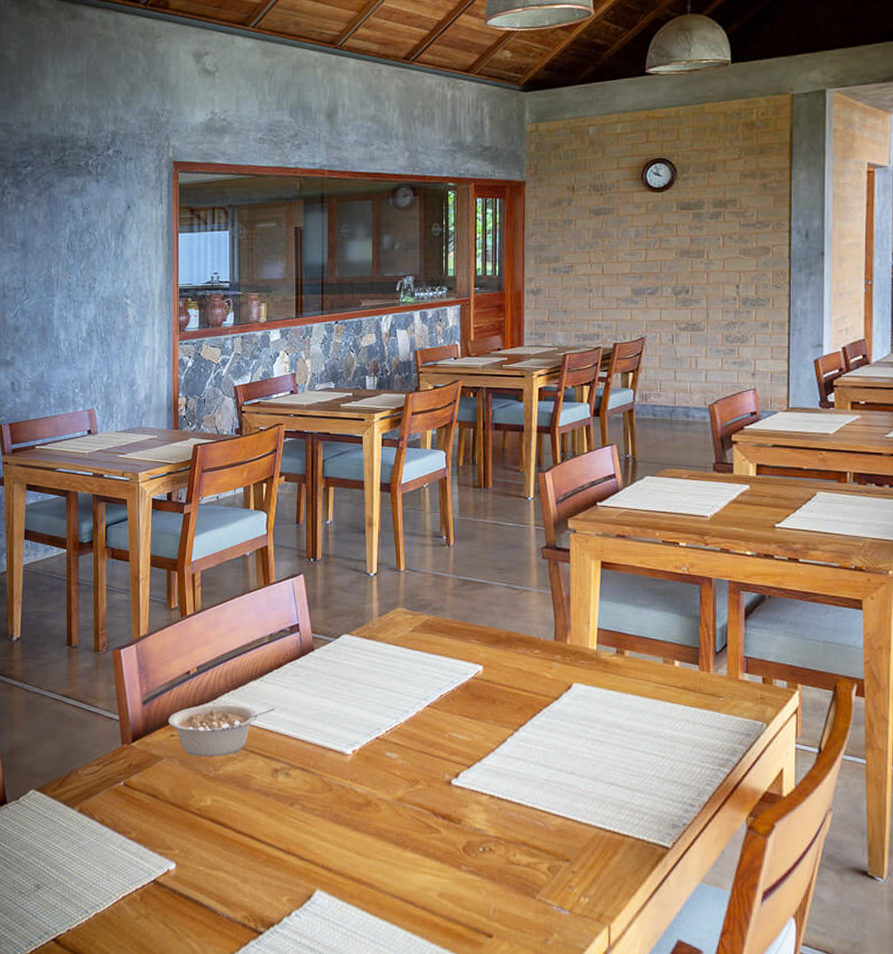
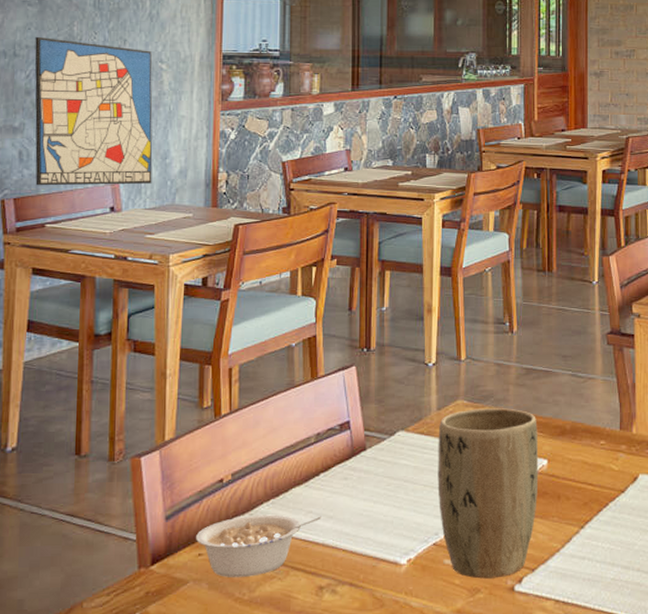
wall art: none [20,279,122,412] -> present [34,36,153,186]
plant pot: none [379,616,475,772] -> present [437,408,539,579]

